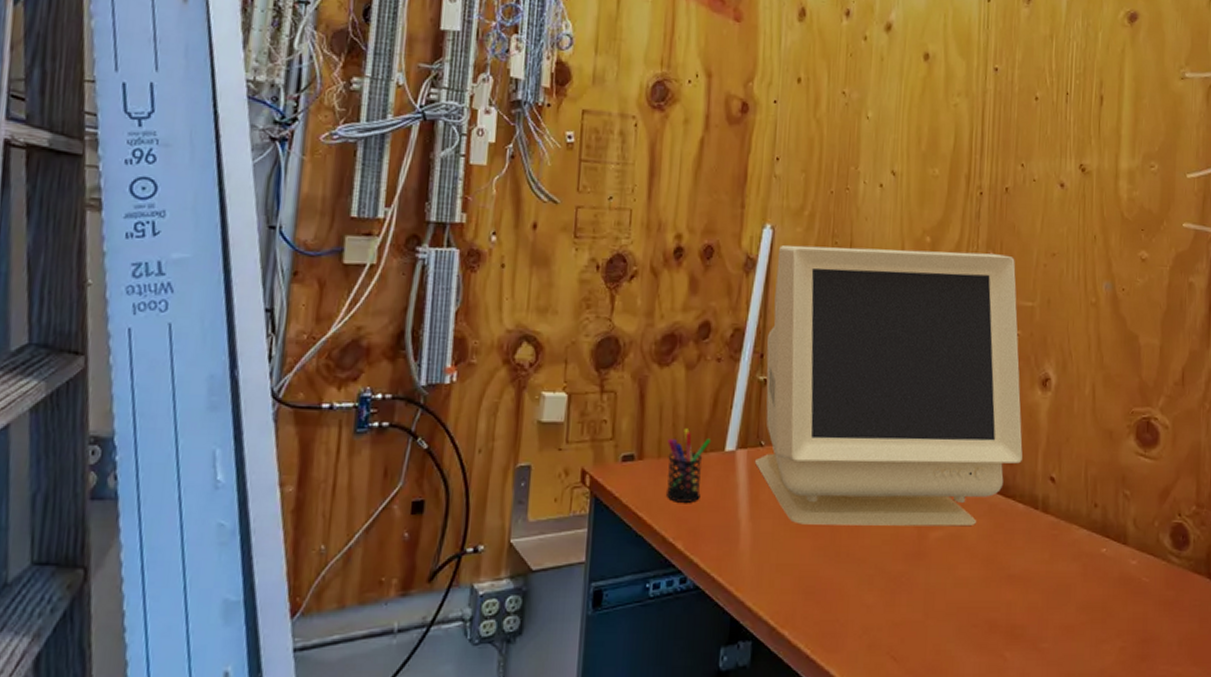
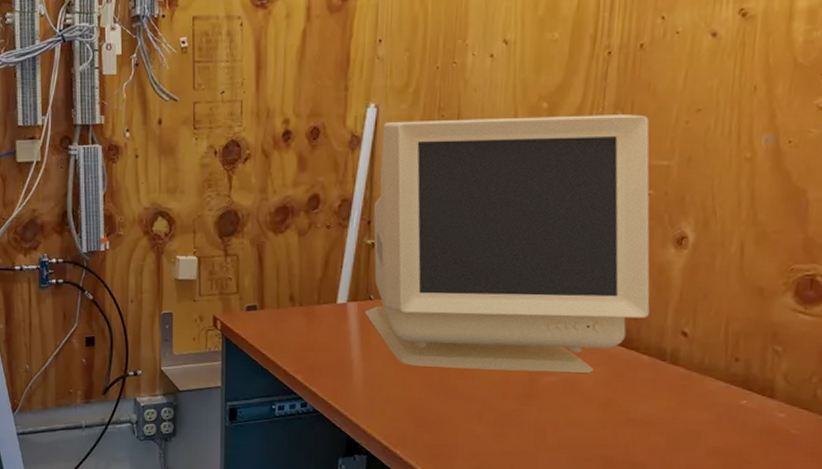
pen holder: present [667,428,712,503] -> none [285,285,324,345]

